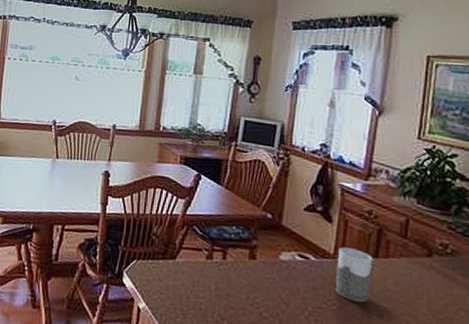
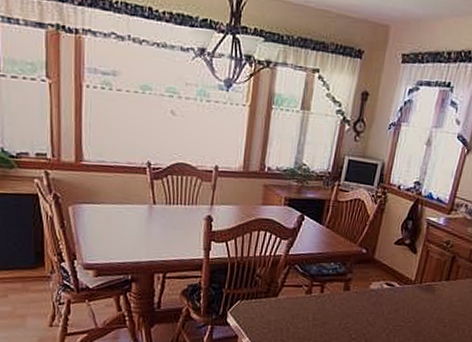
mug: present [335,247,373,303] -> none [412,274,445,318]

